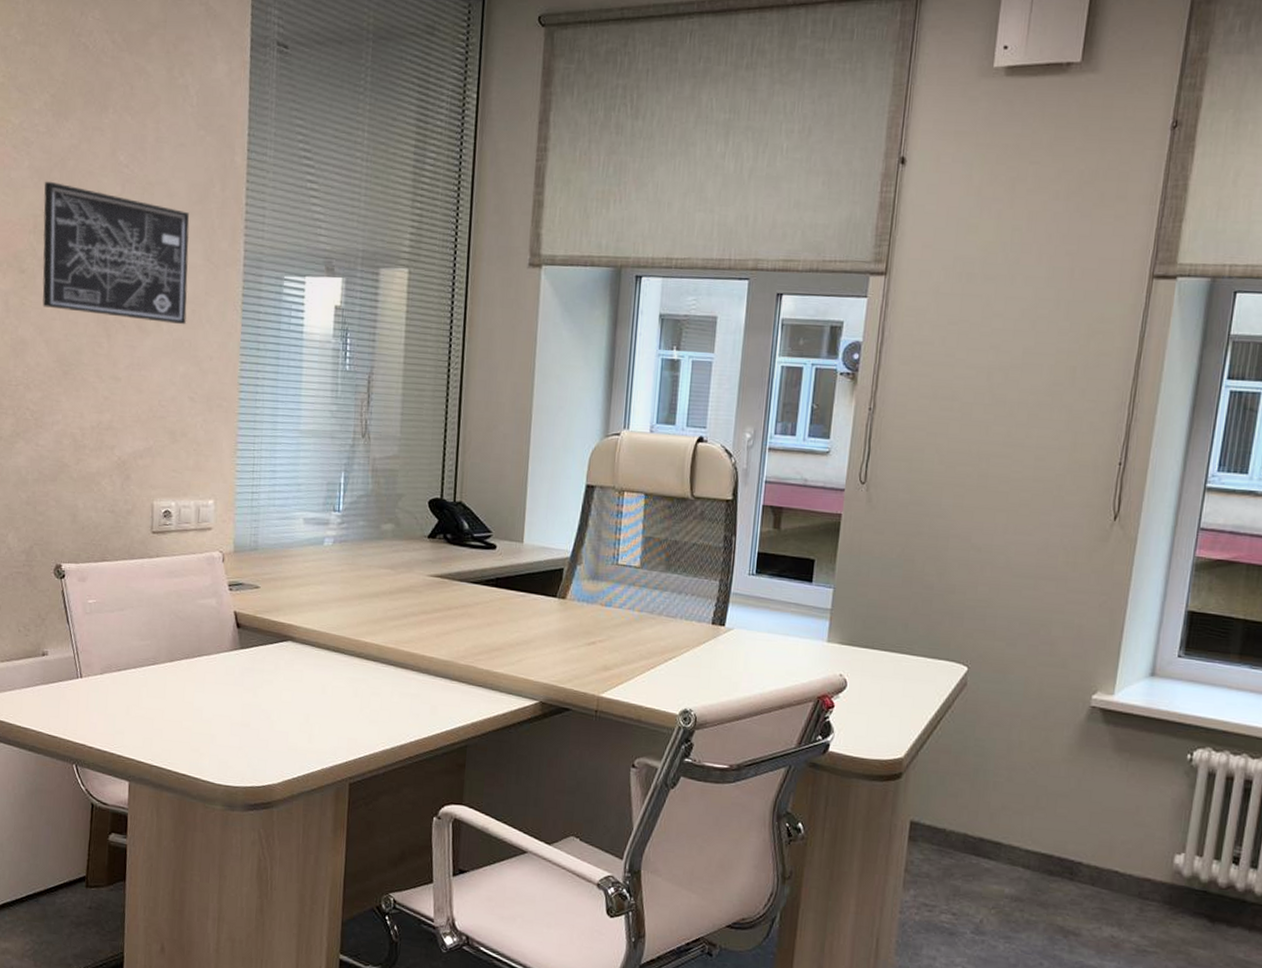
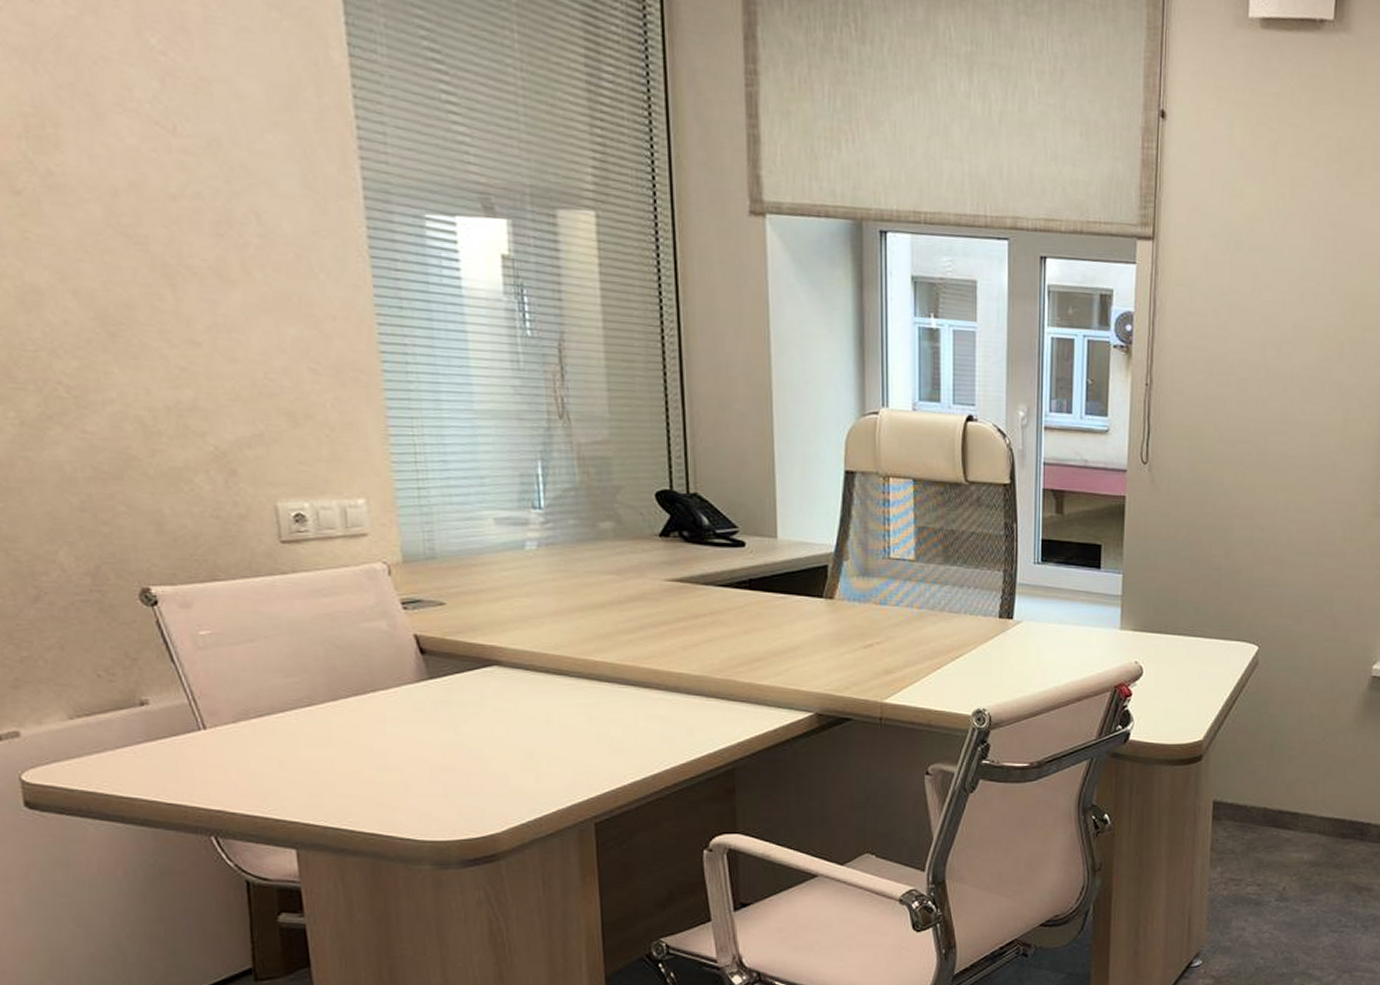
wall art: present [42,181,190,325] -> none [30,65,291,274]

